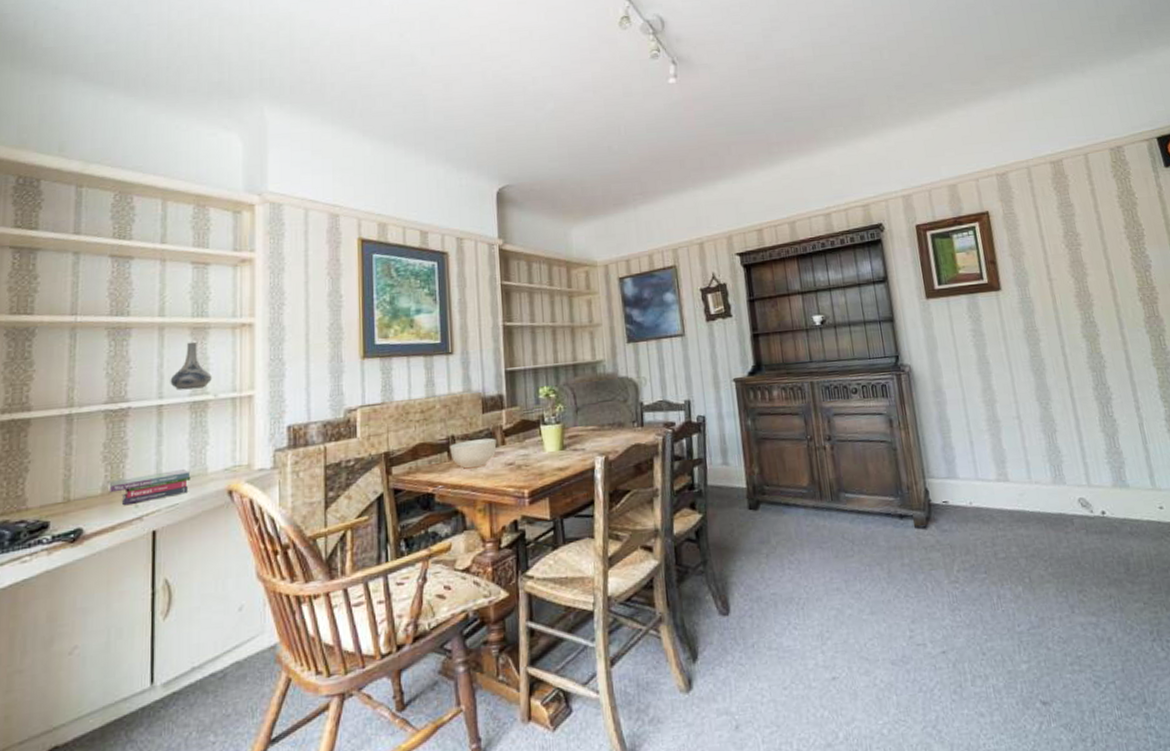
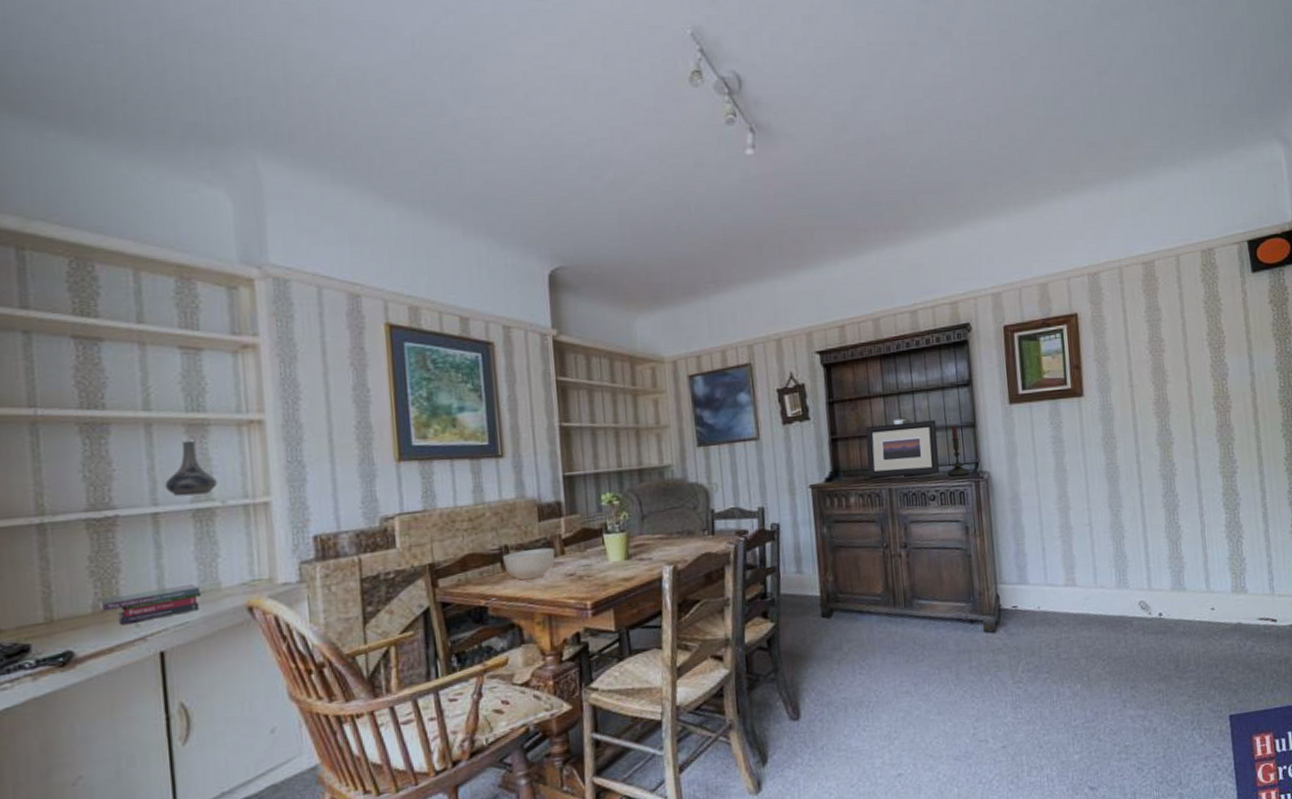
picture frame: none [785,315,860,372] -> present [865,420,939,478]
candle: none [868,320,890,370] -> present [947,425,969,477]

